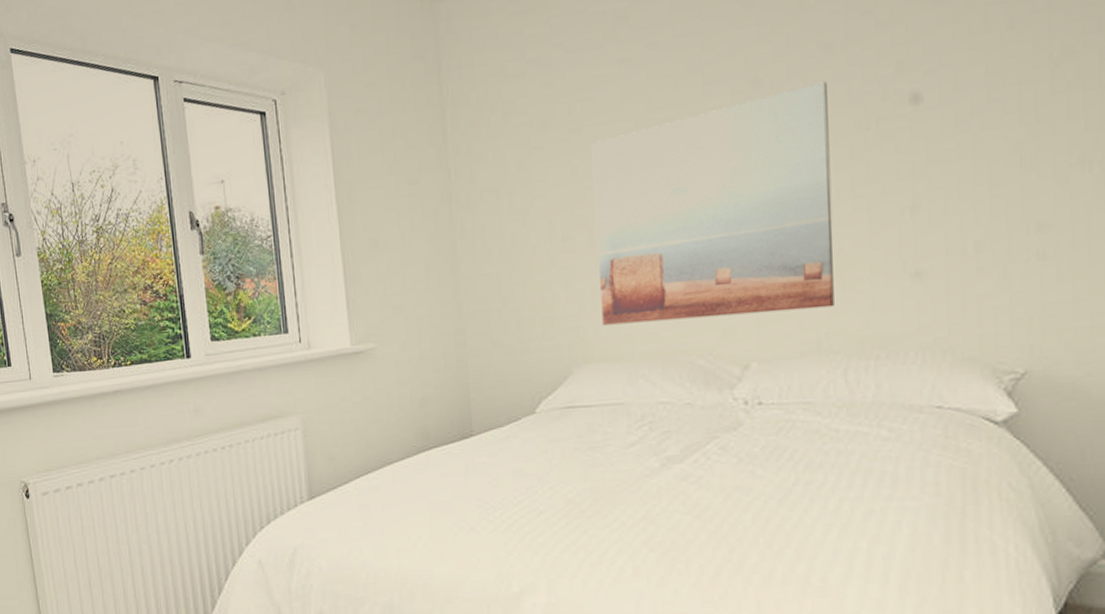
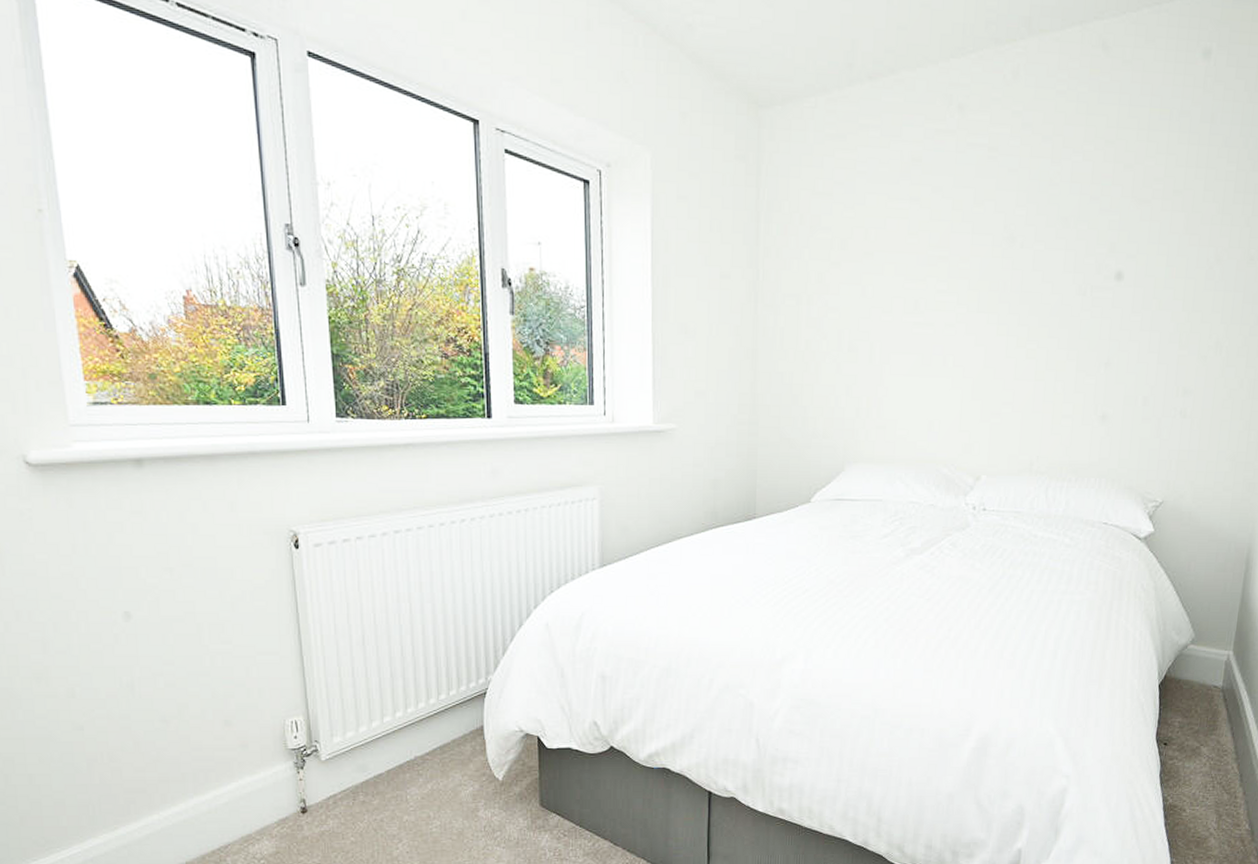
wall art: present [591,81,834,326] -> none [873,249,1061,436]

